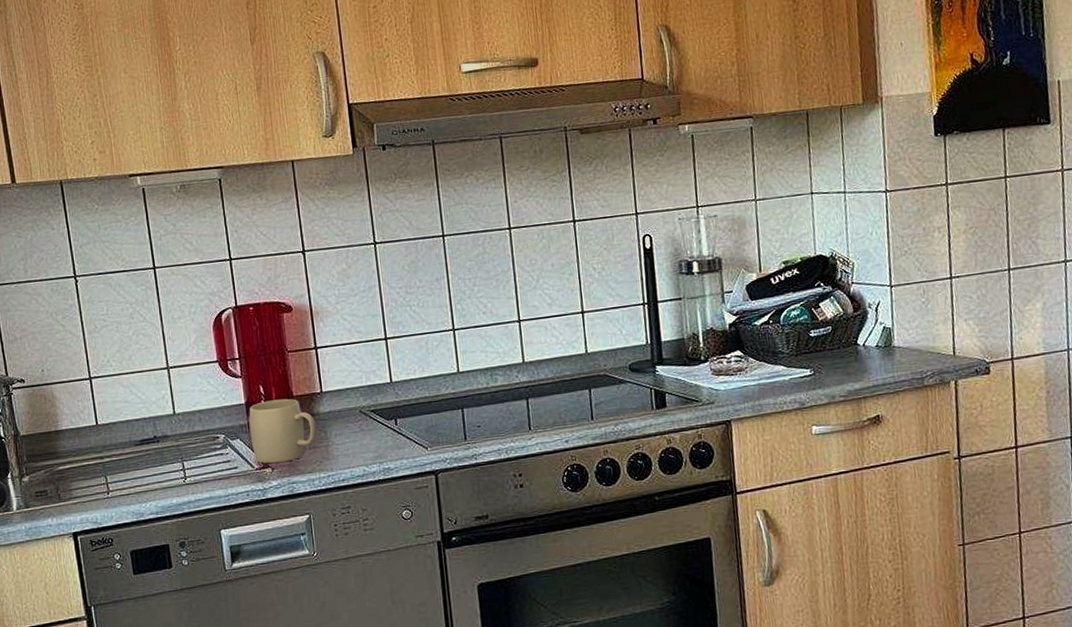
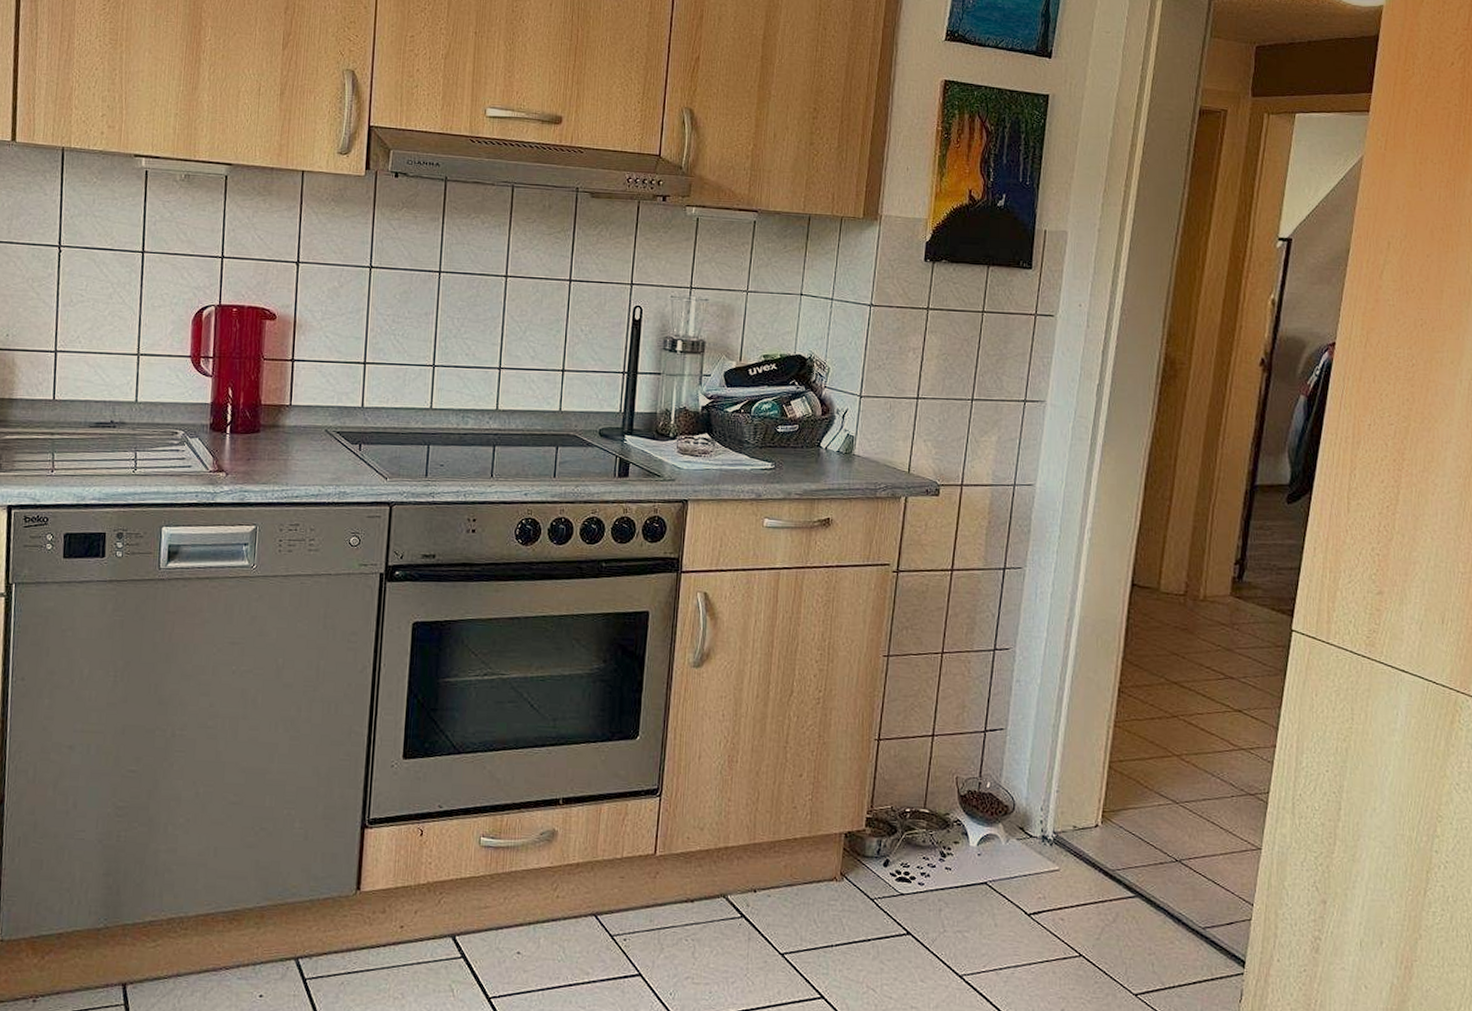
mug: present [248,398,317,464] -> none [209,404,279,469]

